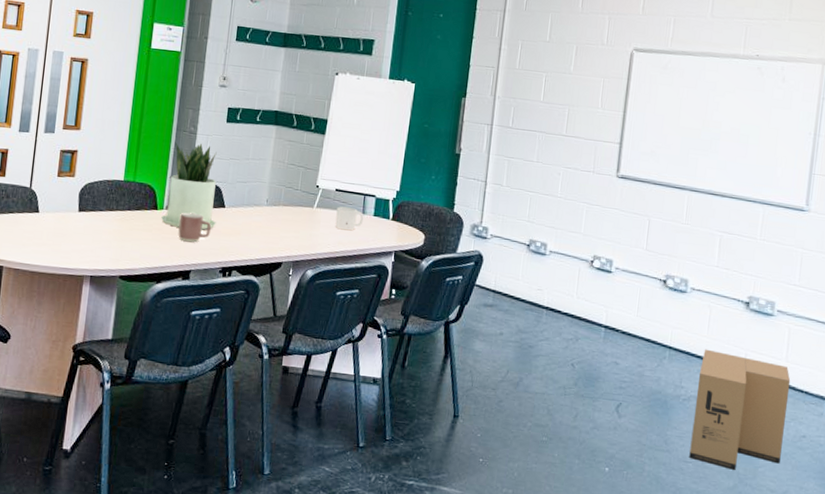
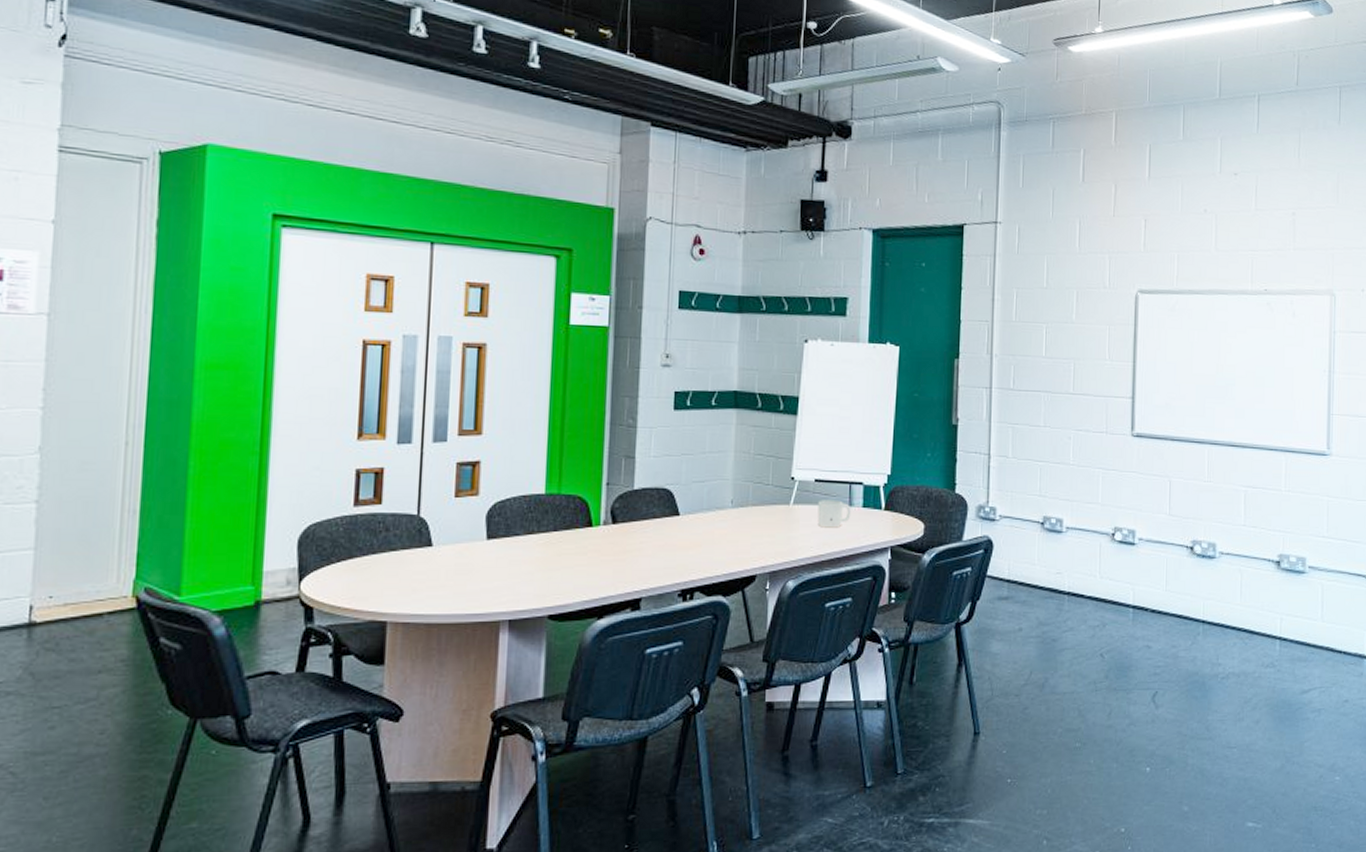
planter: present [161,142,217,229] -> none [598,439,670,546]
mug: present [178,212,211,242] -> none [621,526,663,563]
cardboard box: present [689,349,791,470] -> none [1233,618,1328,749]

